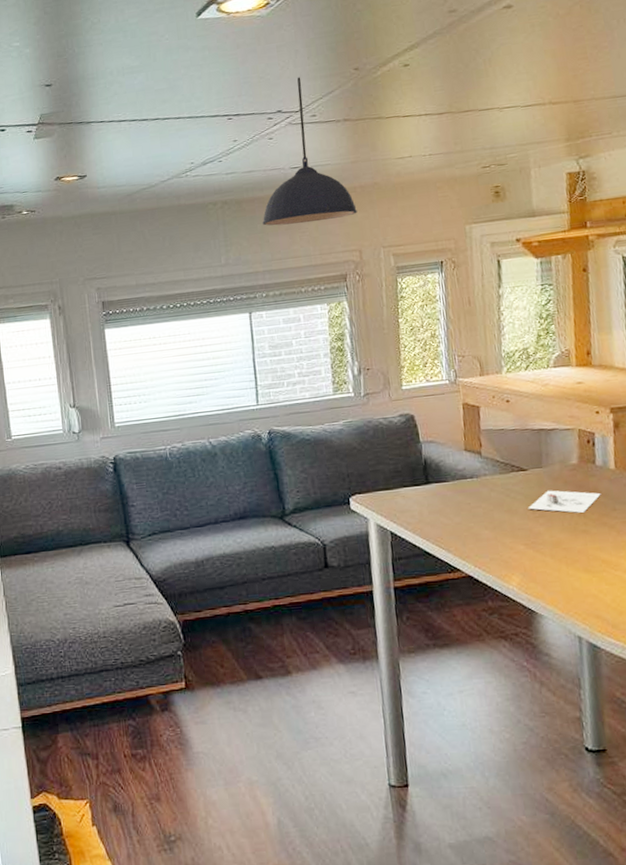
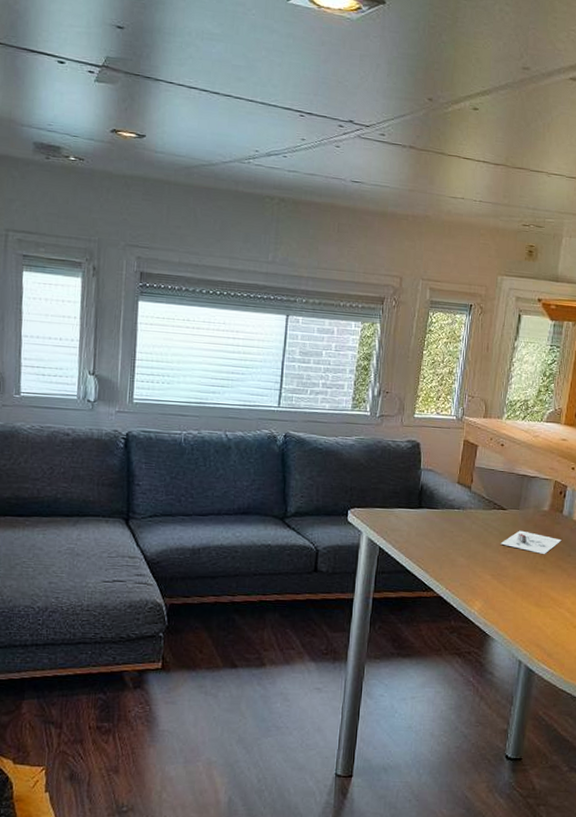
pendant light: present [262,77,357,226] -> none [315,92,406,242]

